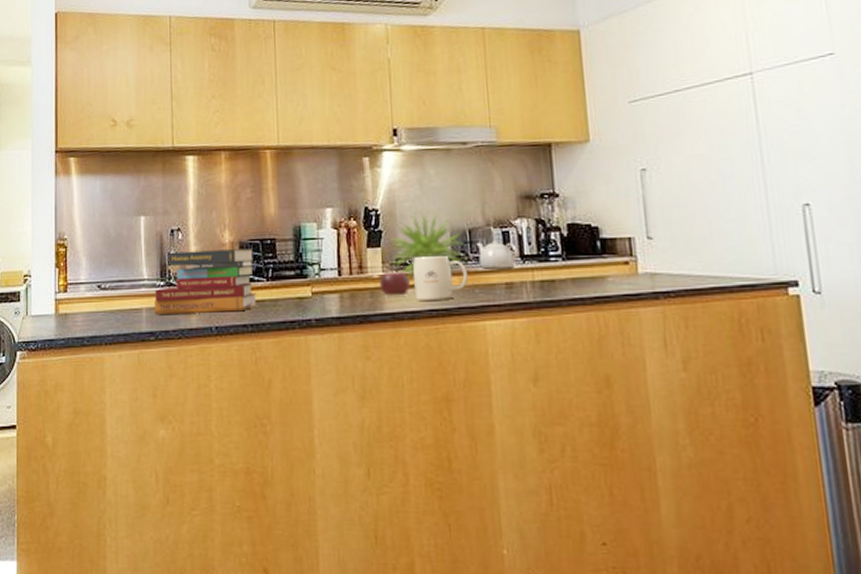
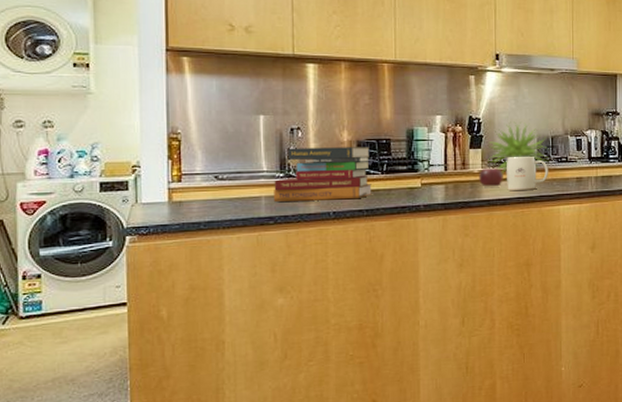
teapot: present [476,240,518,269] -> none [556,145,587,167]

